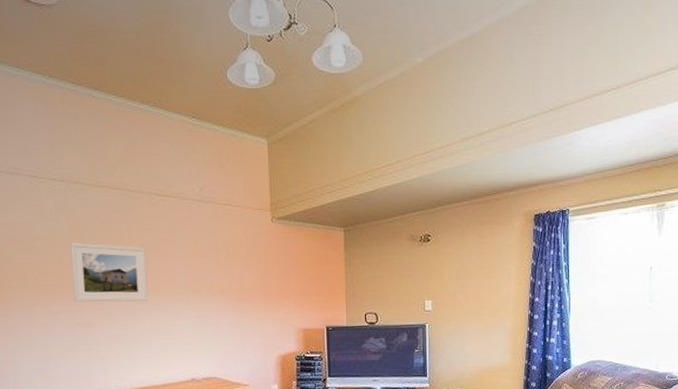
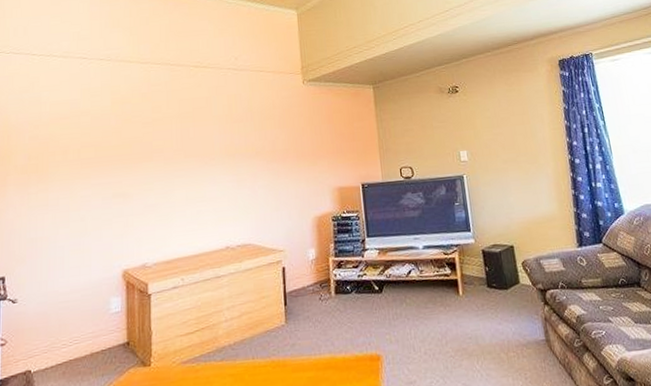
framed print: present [70,243,148,302] -> none [112,115,184,173]

